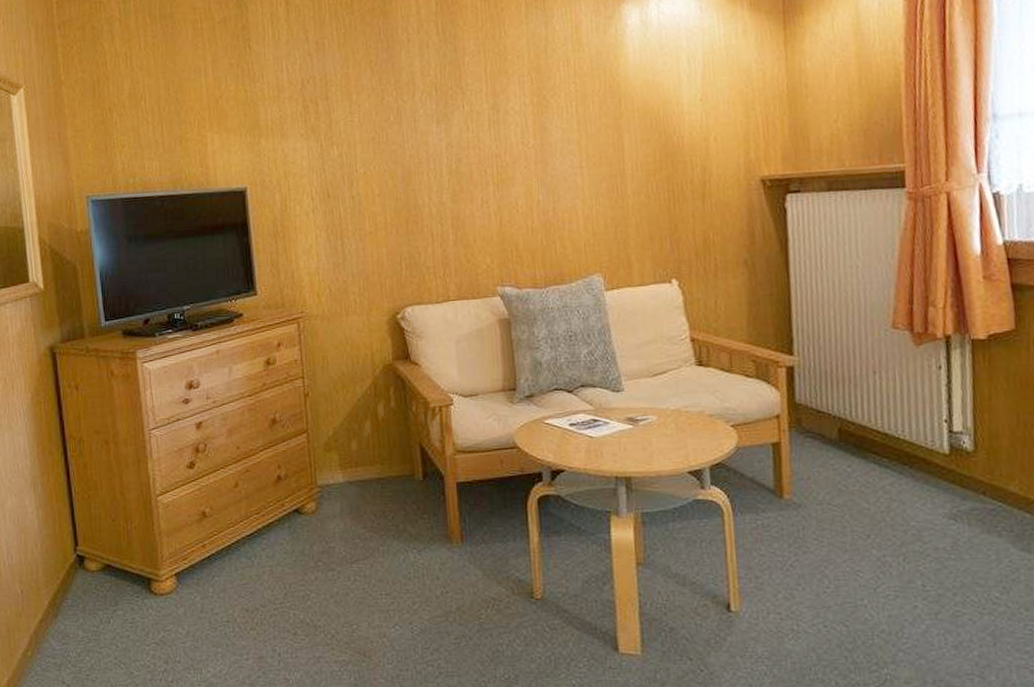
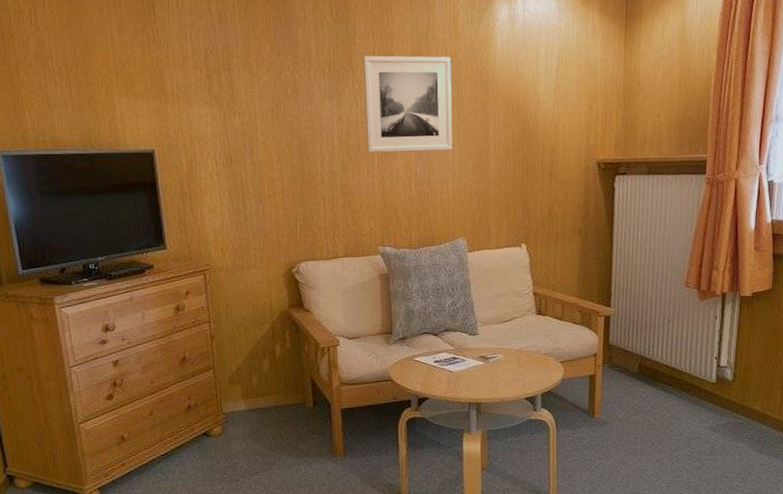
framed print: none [474,69,581,181] -> present [363,55,453,153]

